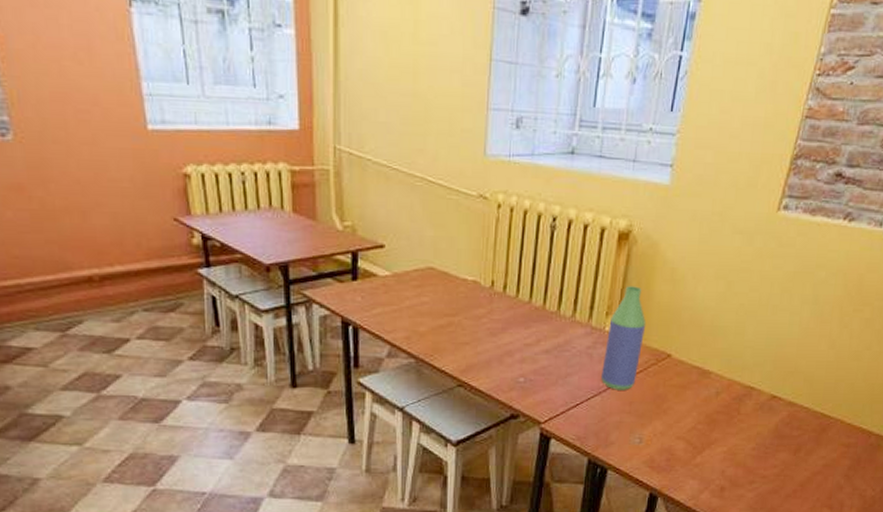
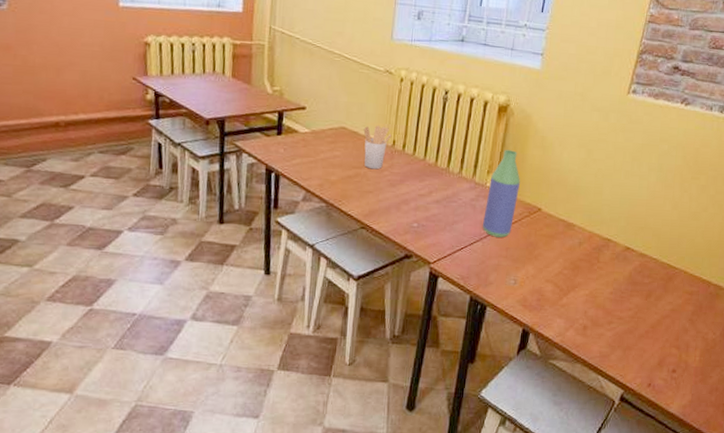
utensil holder: none [455,264,490,317] -> present [363,126,392,170]

